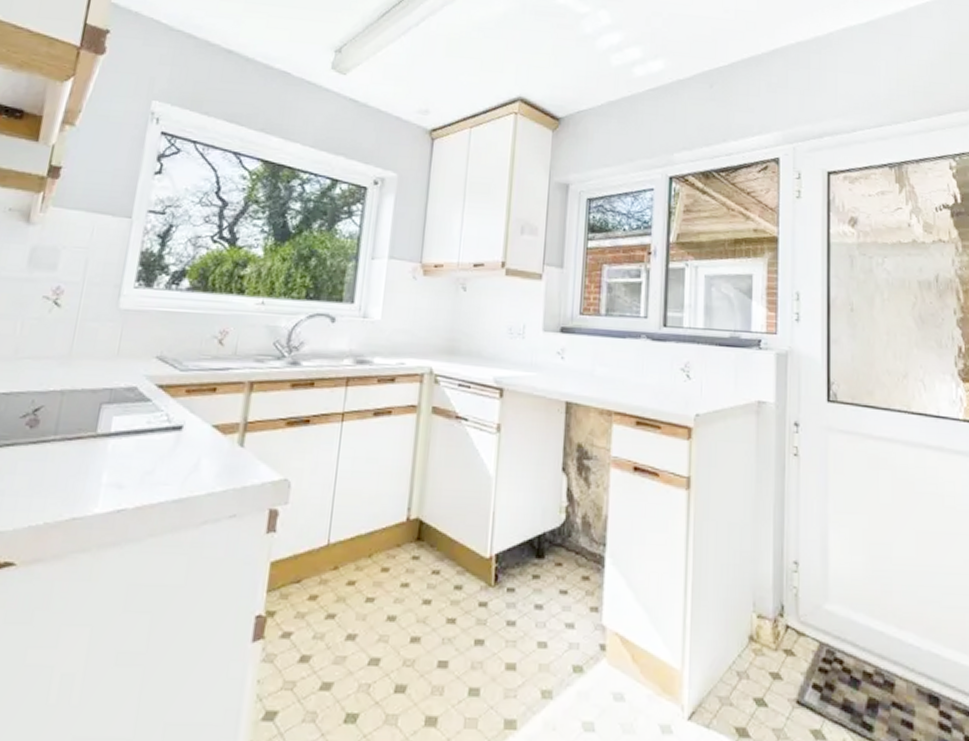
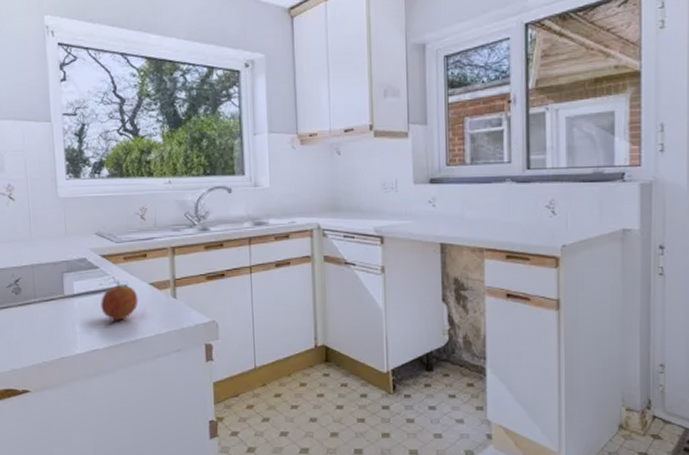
fruit: none [142,419,195,472] -> present [101,281,139,321]

